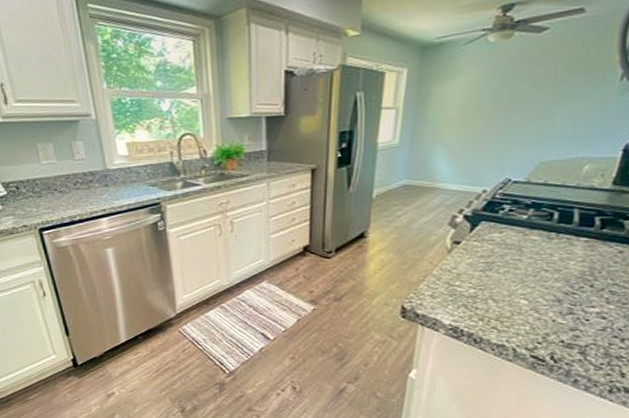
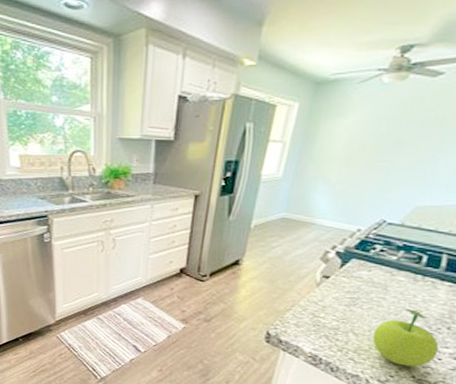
fruit: none [513,269,585,331] -> present [372,309,439,367]

